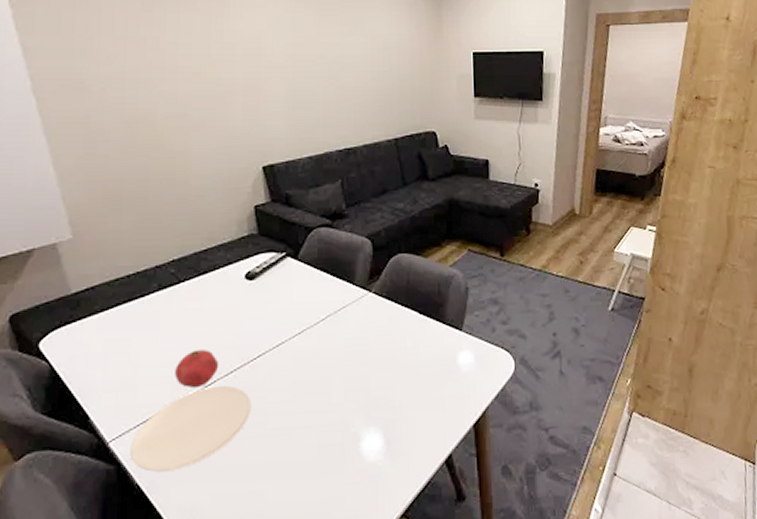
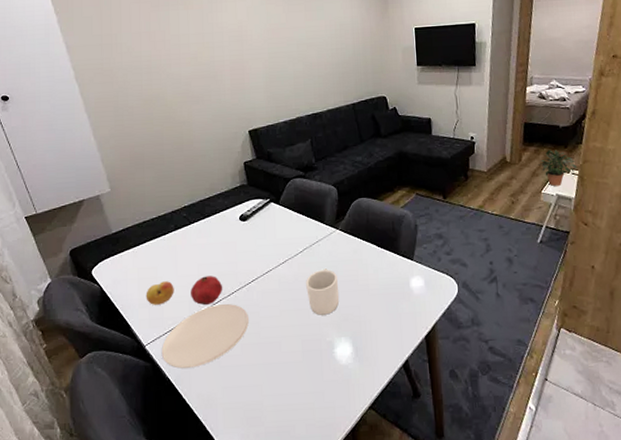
fruit: none [113,357,153,389] -> present [145,281,174,305]
mug: none [328,340,370,400] -> present [306,268,340,315]
potted plant: none [611,202,655,245] -> present [538,150,578,187]

